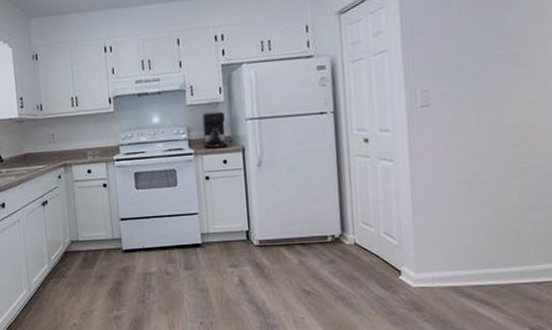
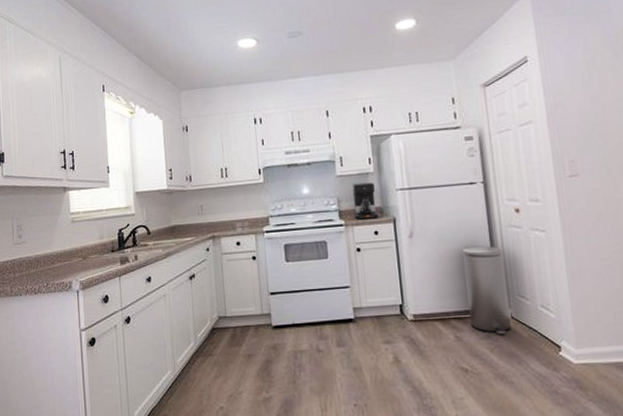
pedal bin: none [309,174,354,259] -> present [462,245,511,334]

